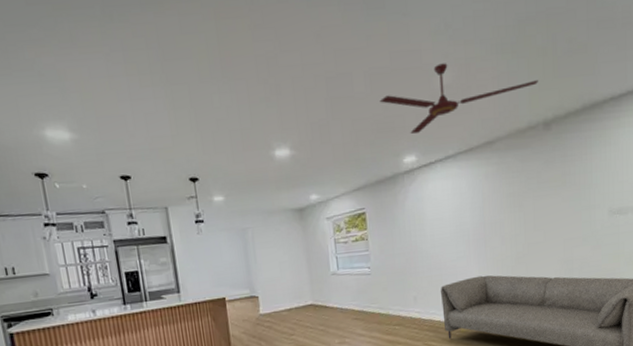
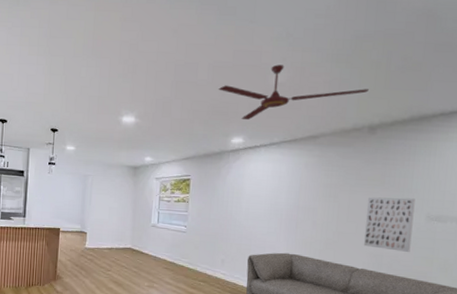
wall art: none [552,194,598,254] -> present [363,197,415,252]

